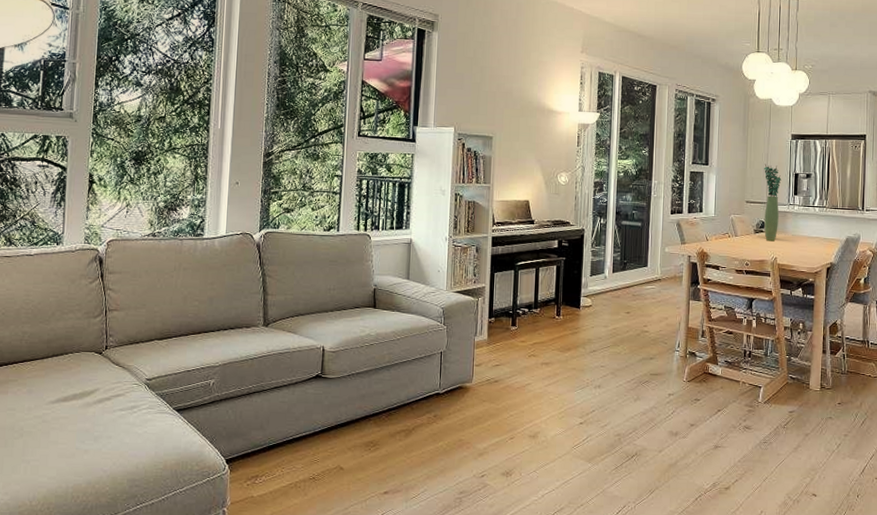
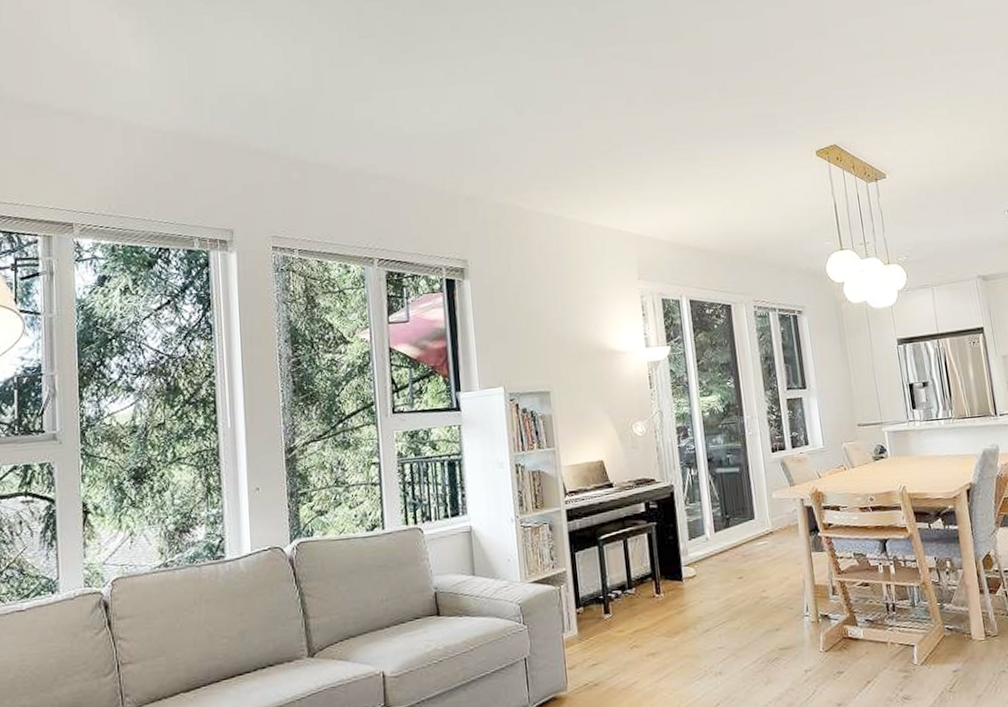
vase: present [764,164,782,242] -> none [871,377,901,469]

